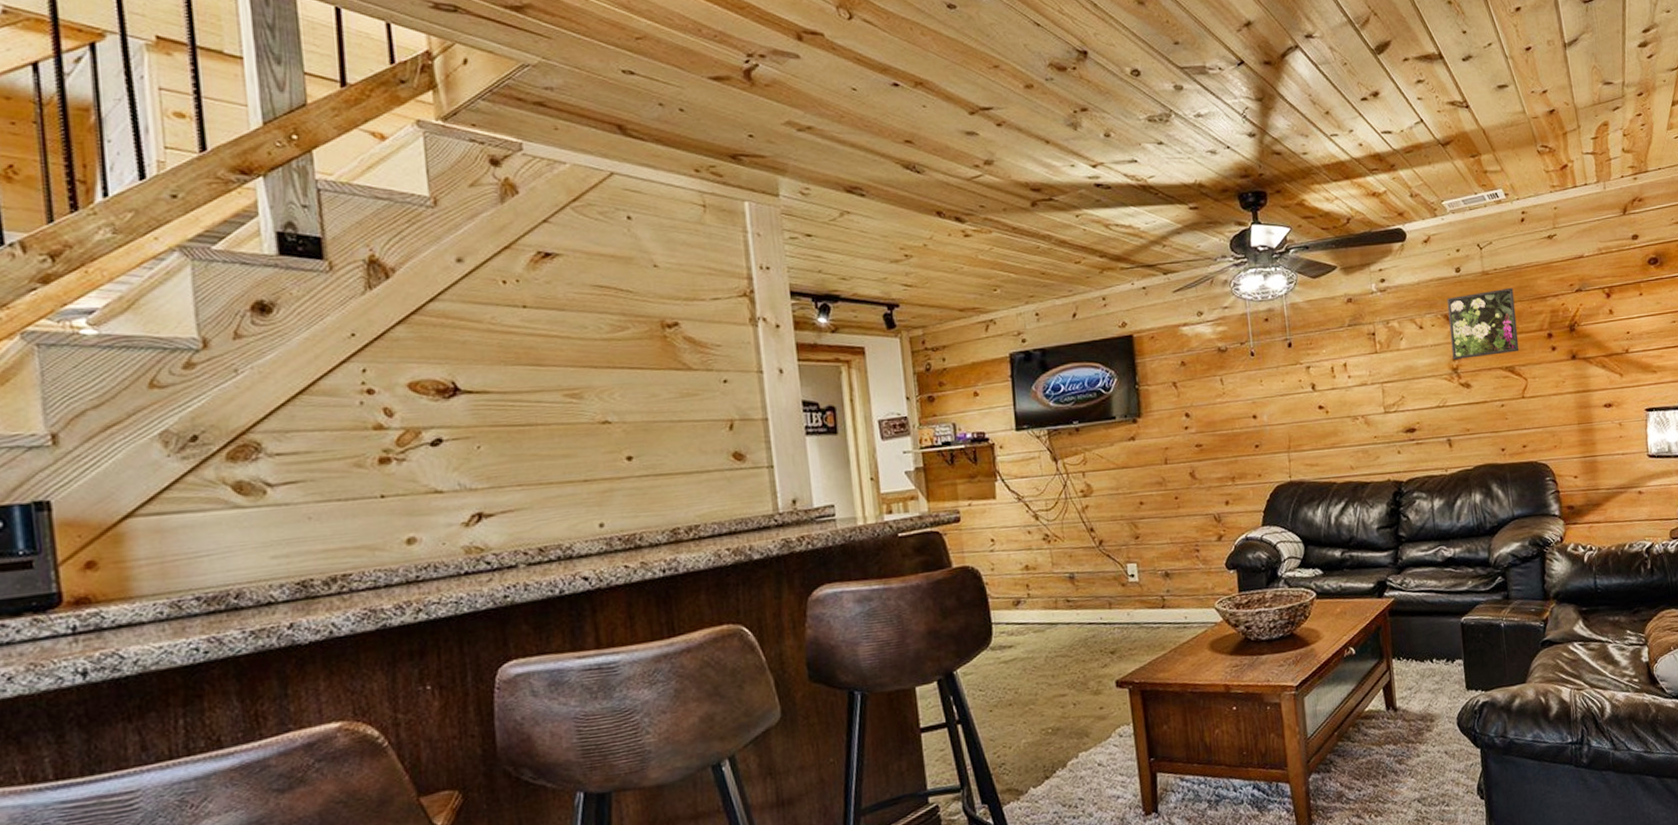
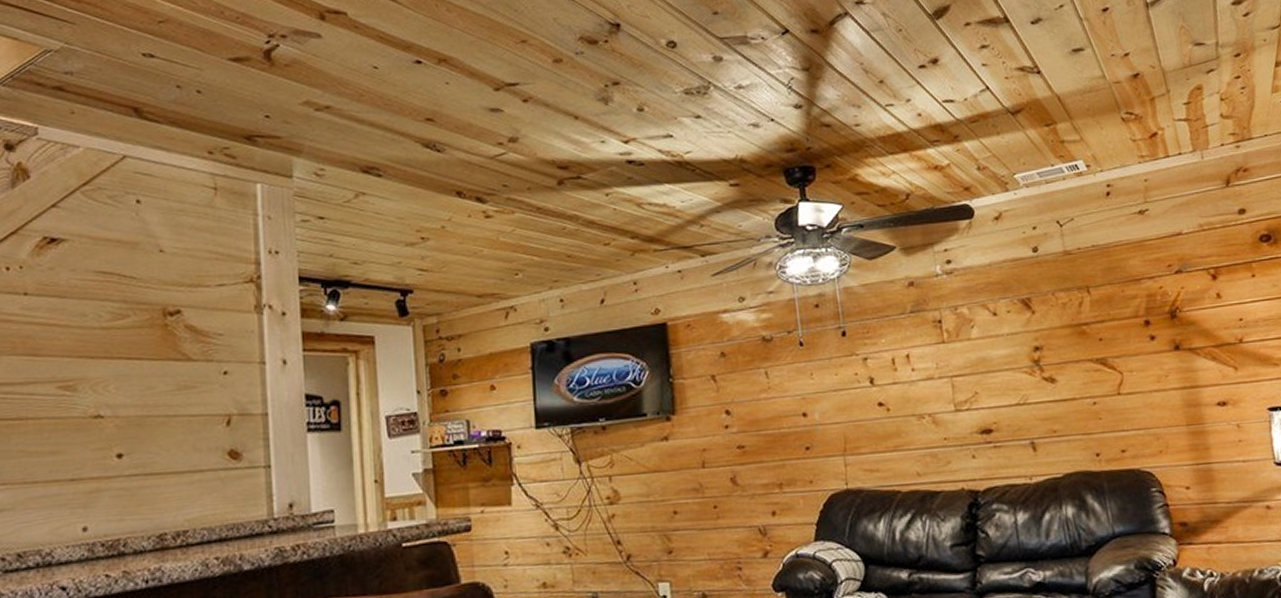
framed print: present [1447,287,1520,360] -> none [1023,268,1112,350]

